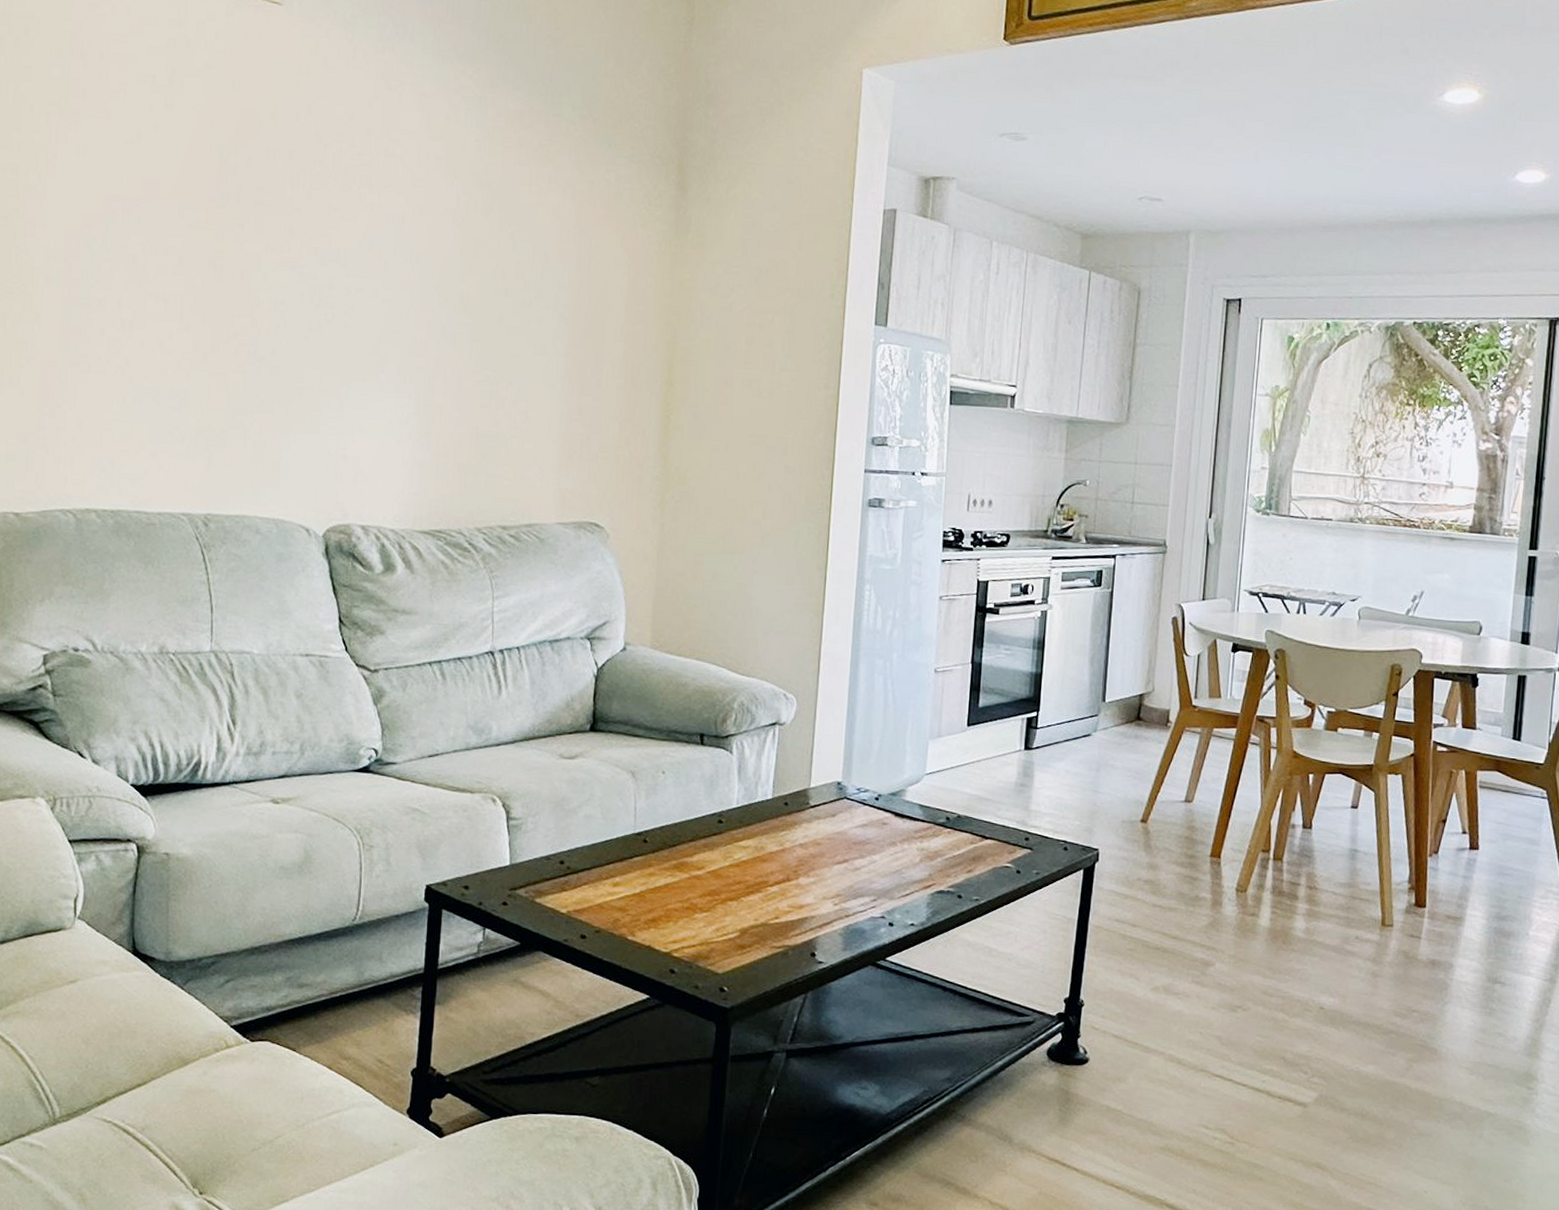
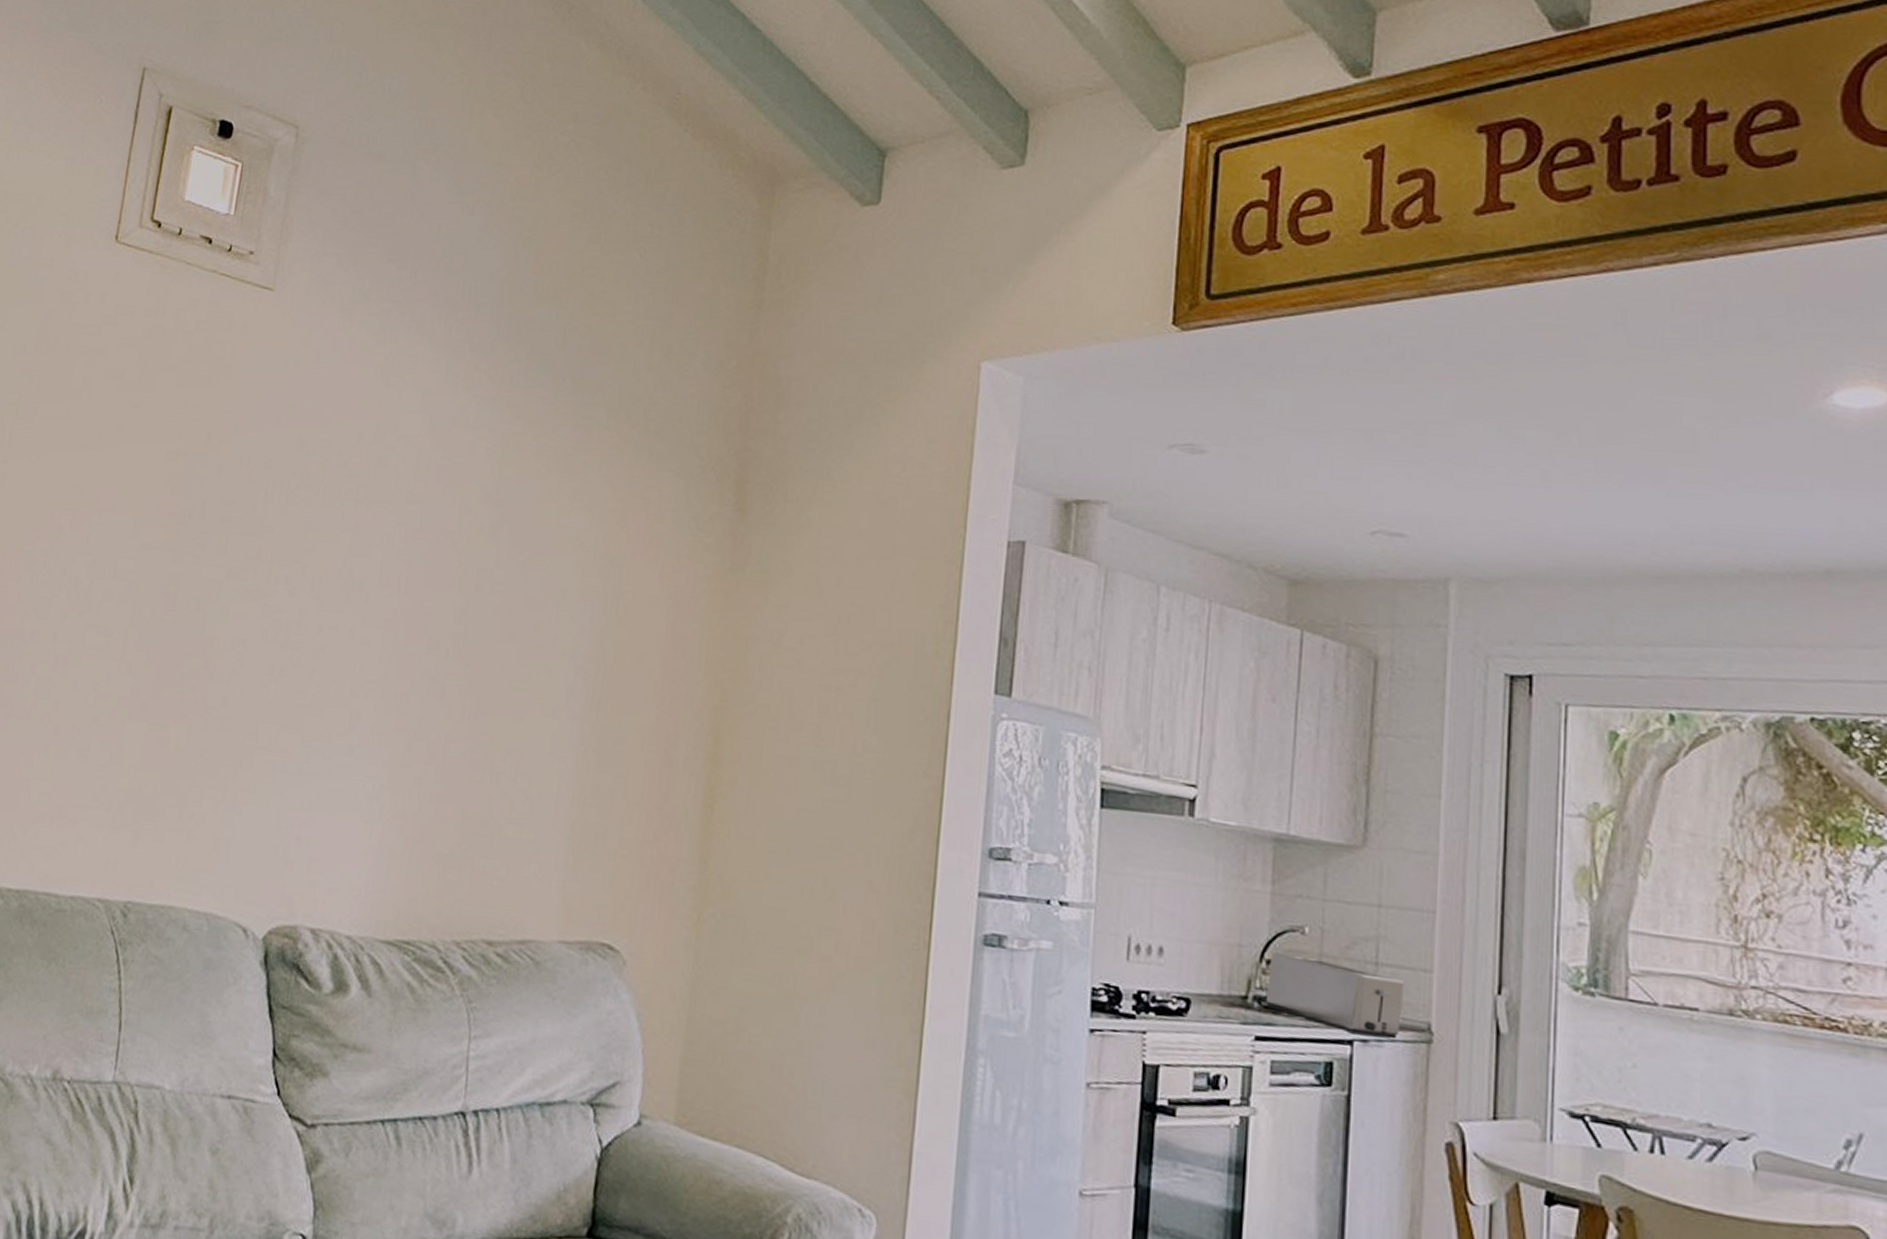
toaster: none [1059,499,1150,553] -> present [1265,952,1405,1040]

